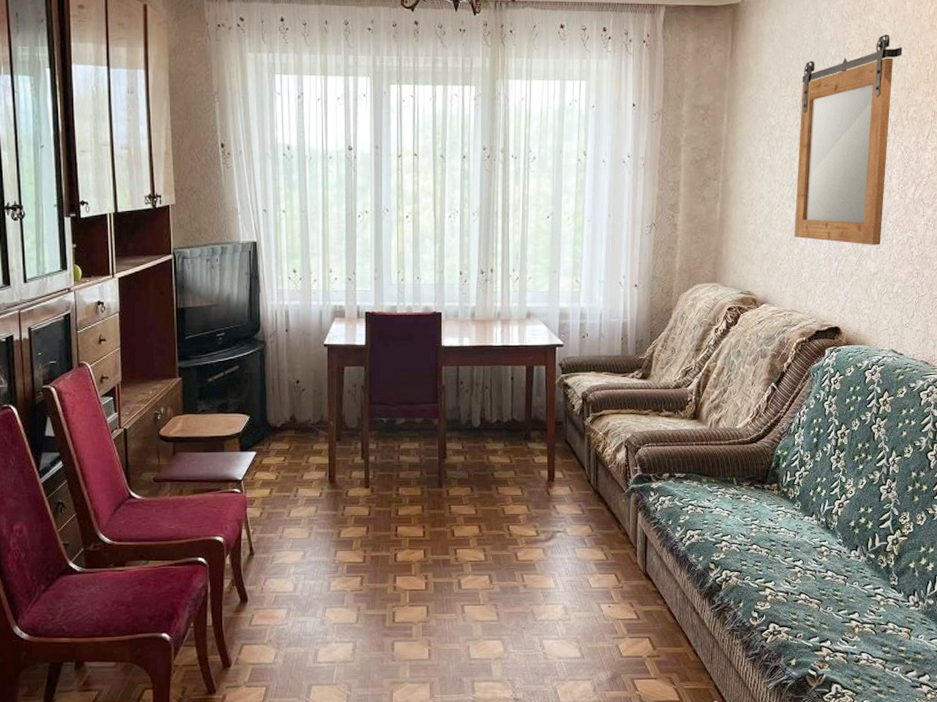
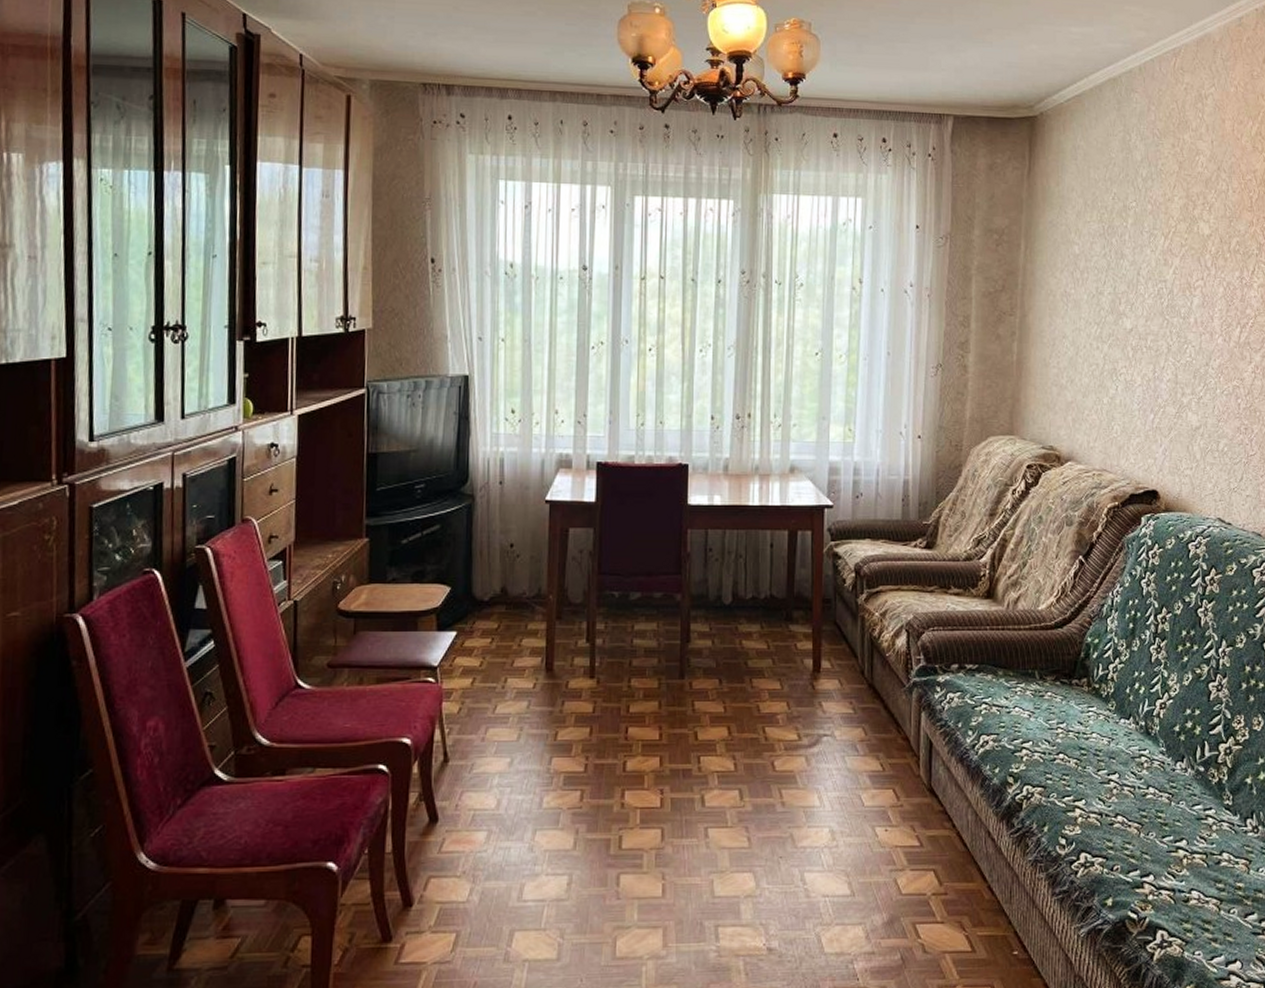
mirror: present [794,33,903,245] -> none [1103,155,1222,395]

